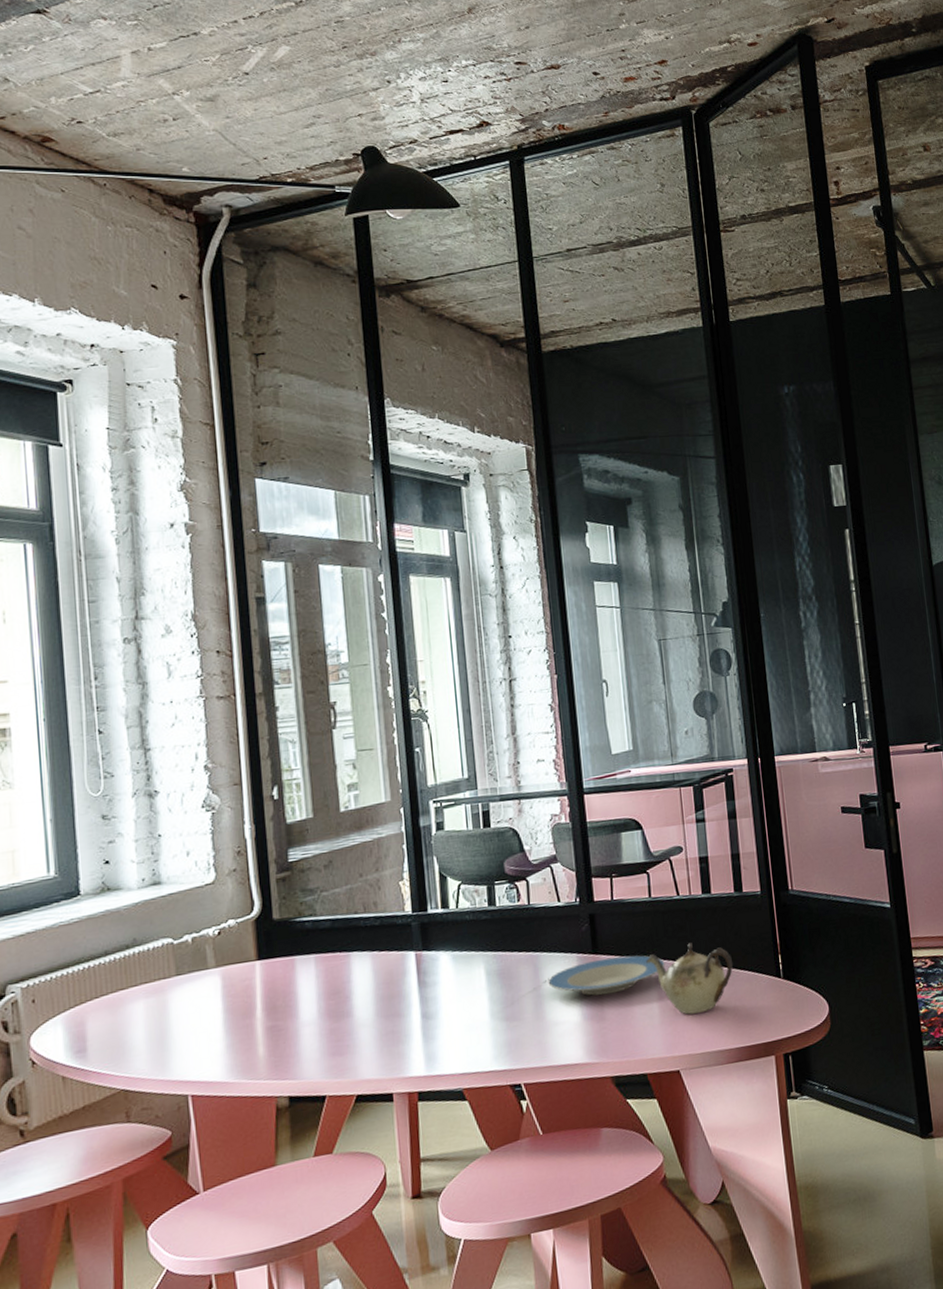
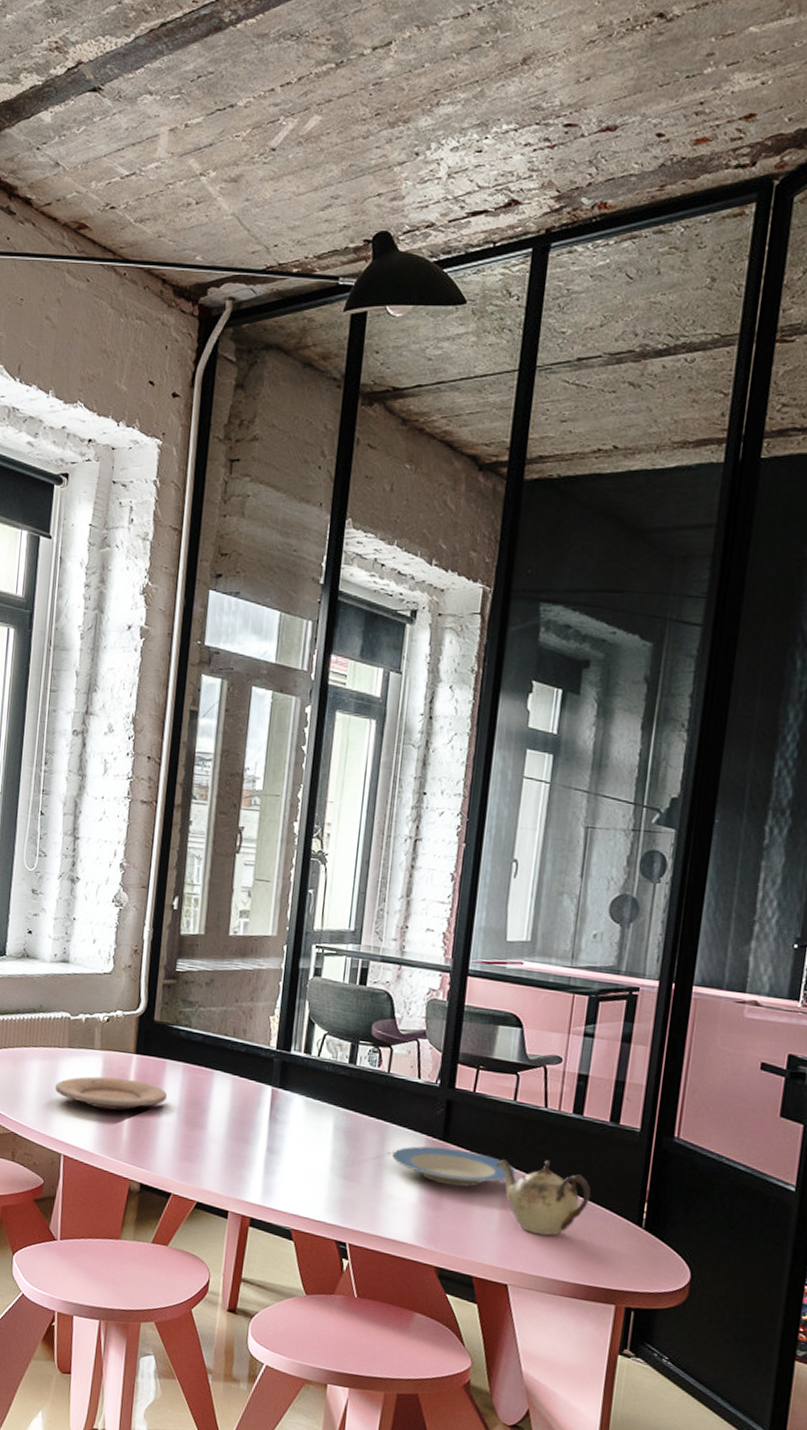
plate: none [167,987,303,1032] -> present [54,1076,168,1111]

